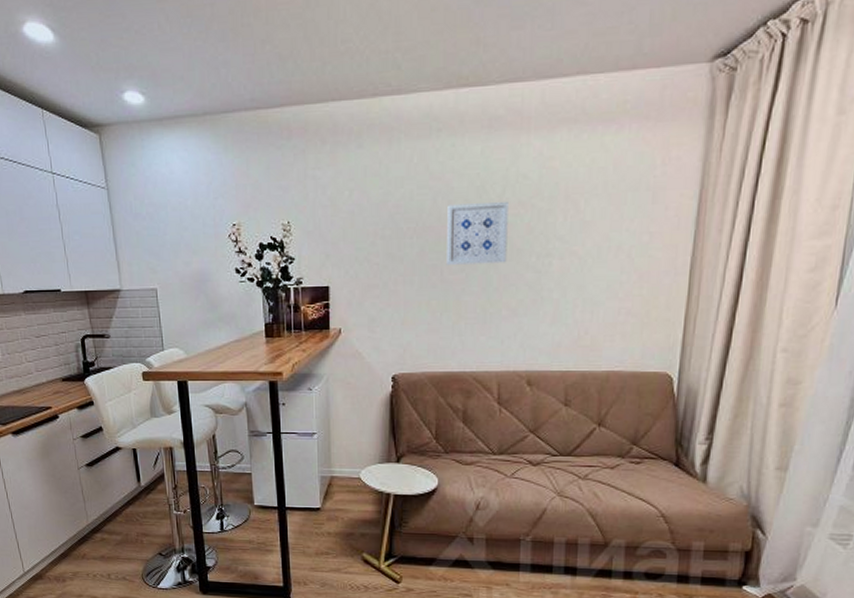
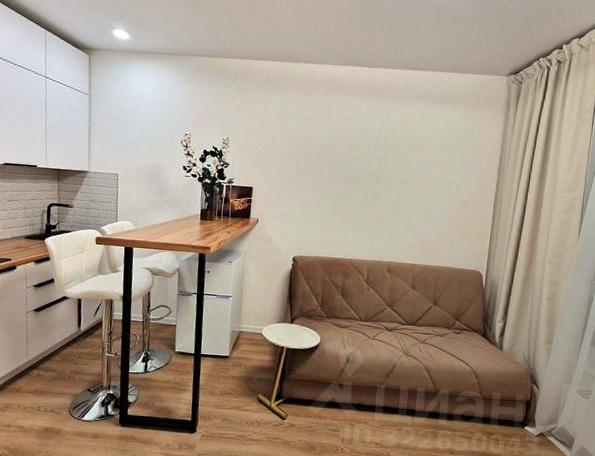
wall art: present [447,201,508,265] -> none [338,141,382,185]

